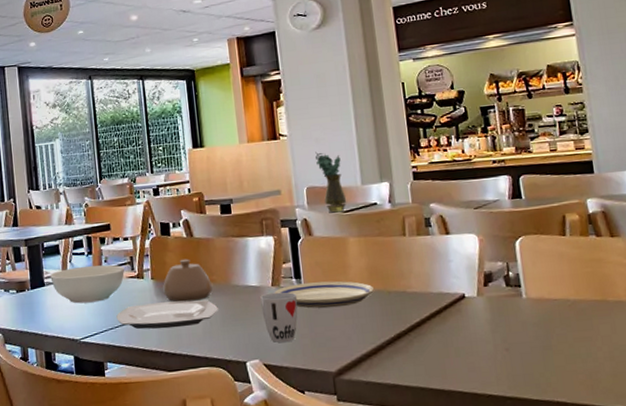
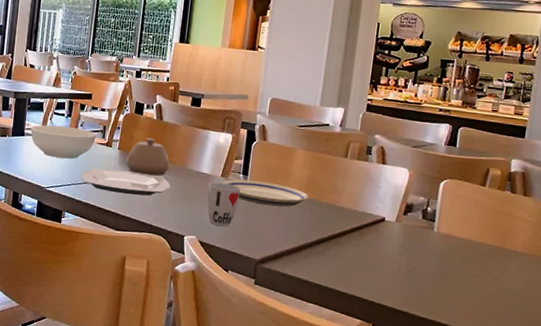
vase: present [315,151,347,213] -> none [284,68,307,126]

